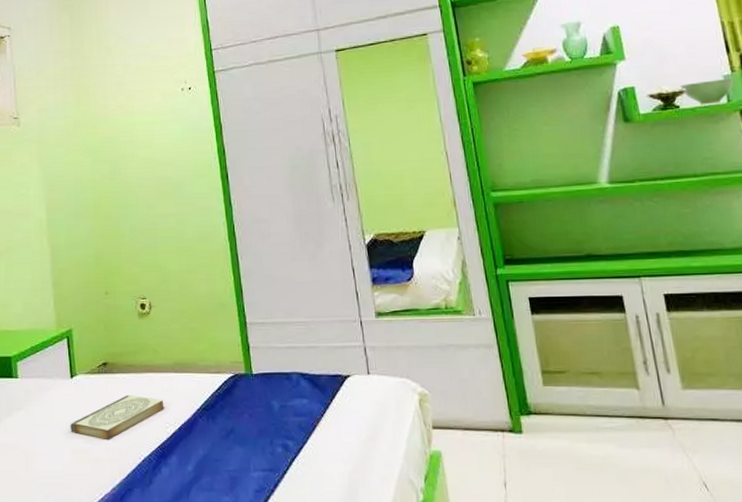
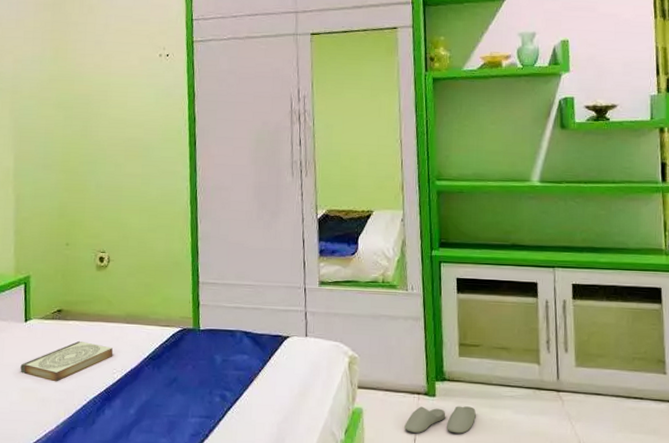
slippers: none [491,442,573,477] -> present [404,406,476,434]
bowl: present [680,78,734,105] -> none [613,98,659,120]

